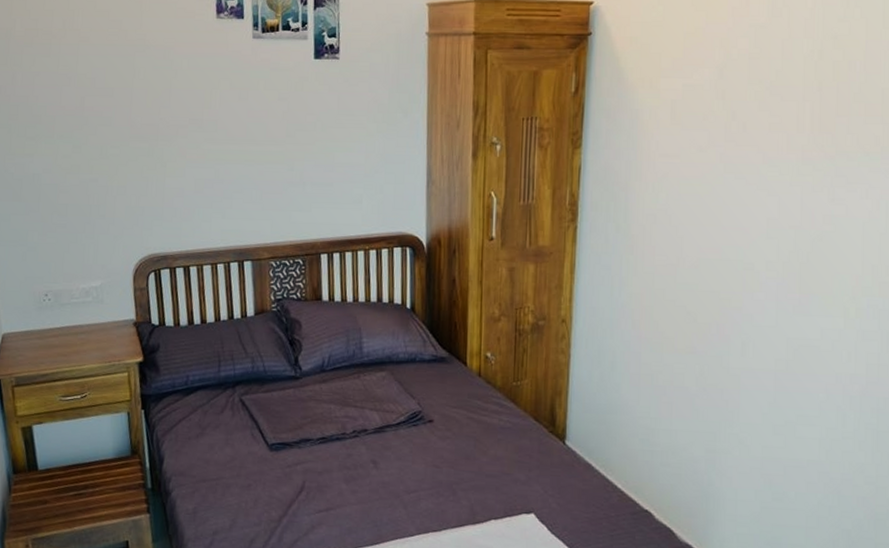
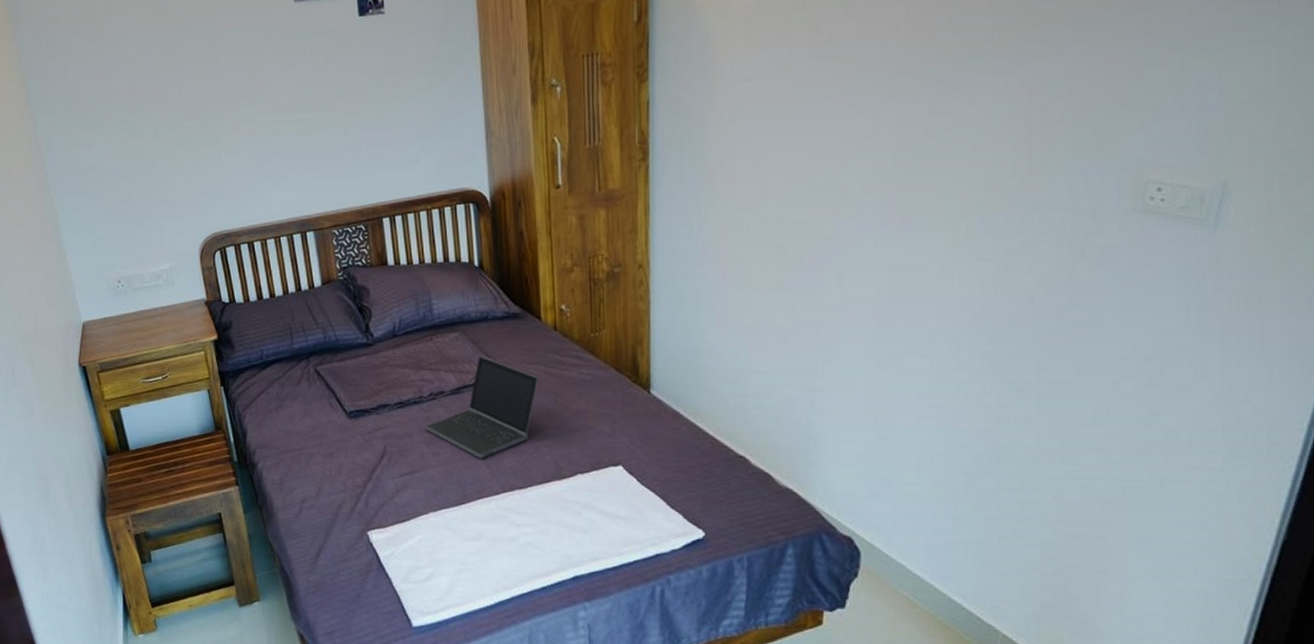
laptop computer: none [345,396,460,500] -> present [425,356,538,459]

